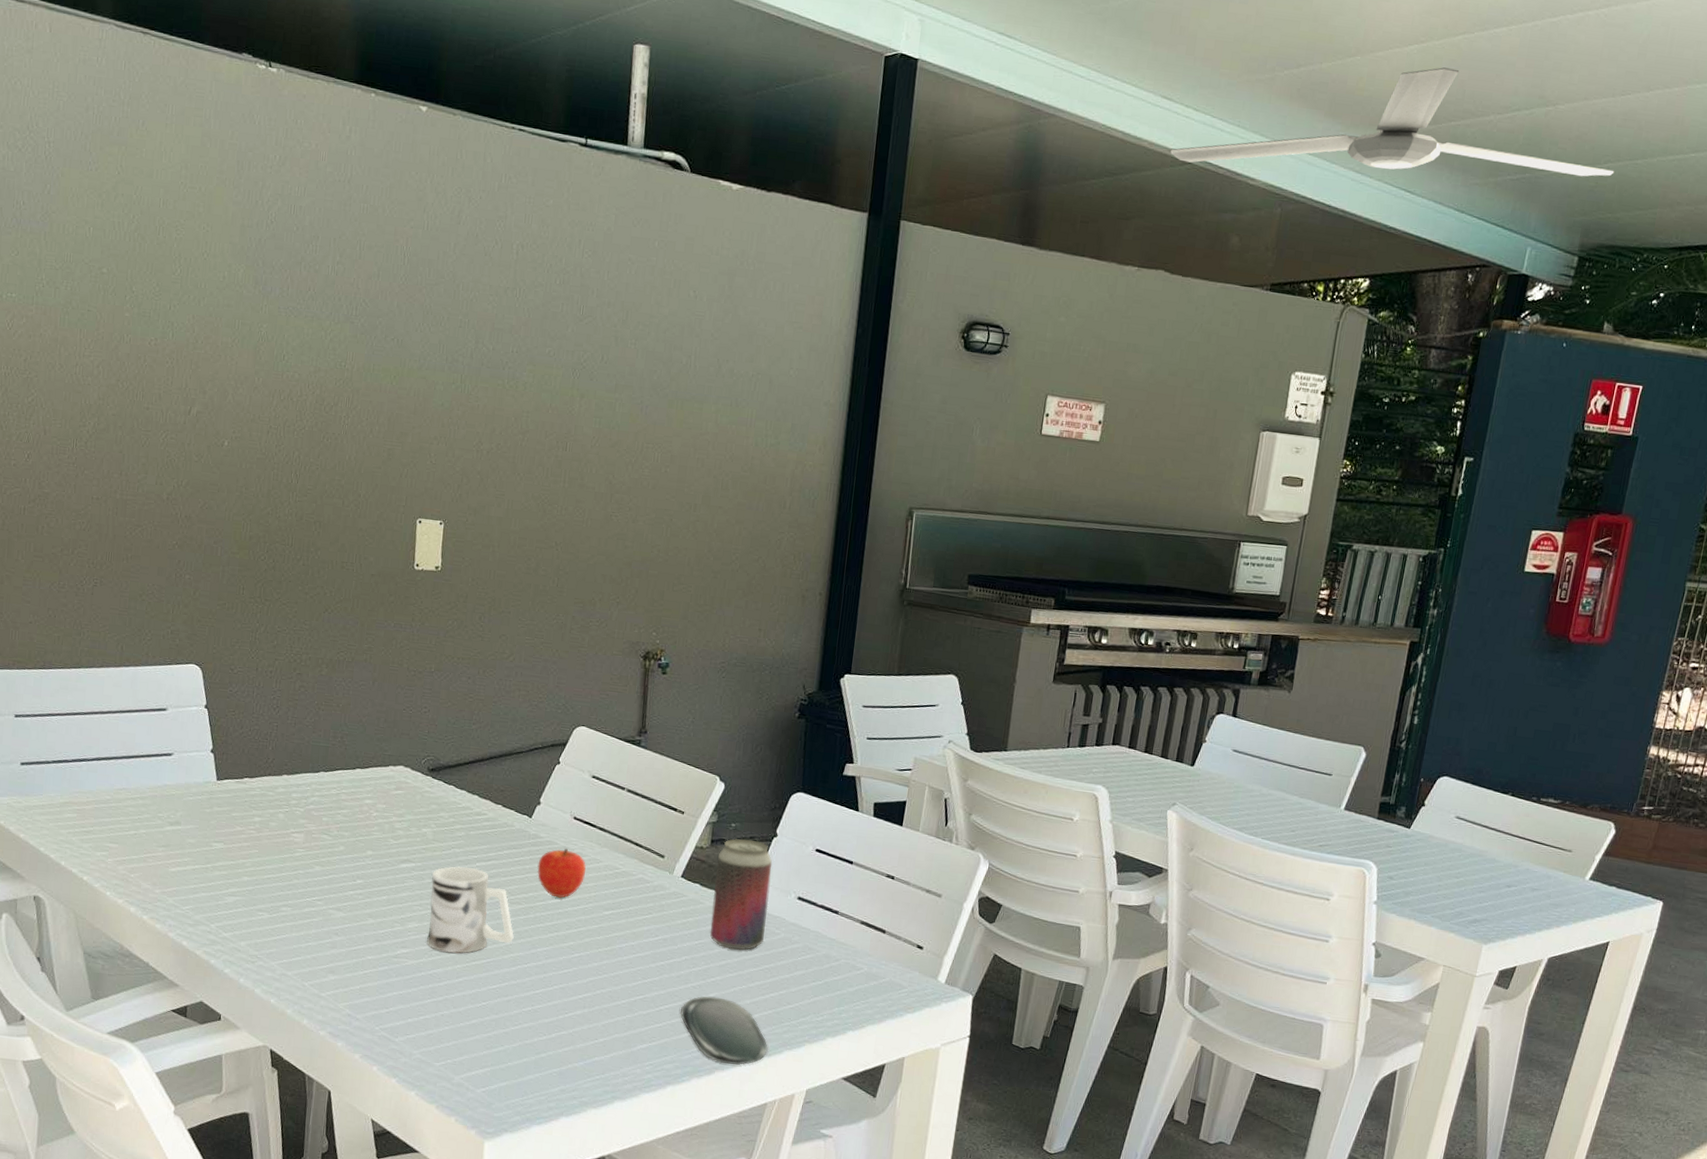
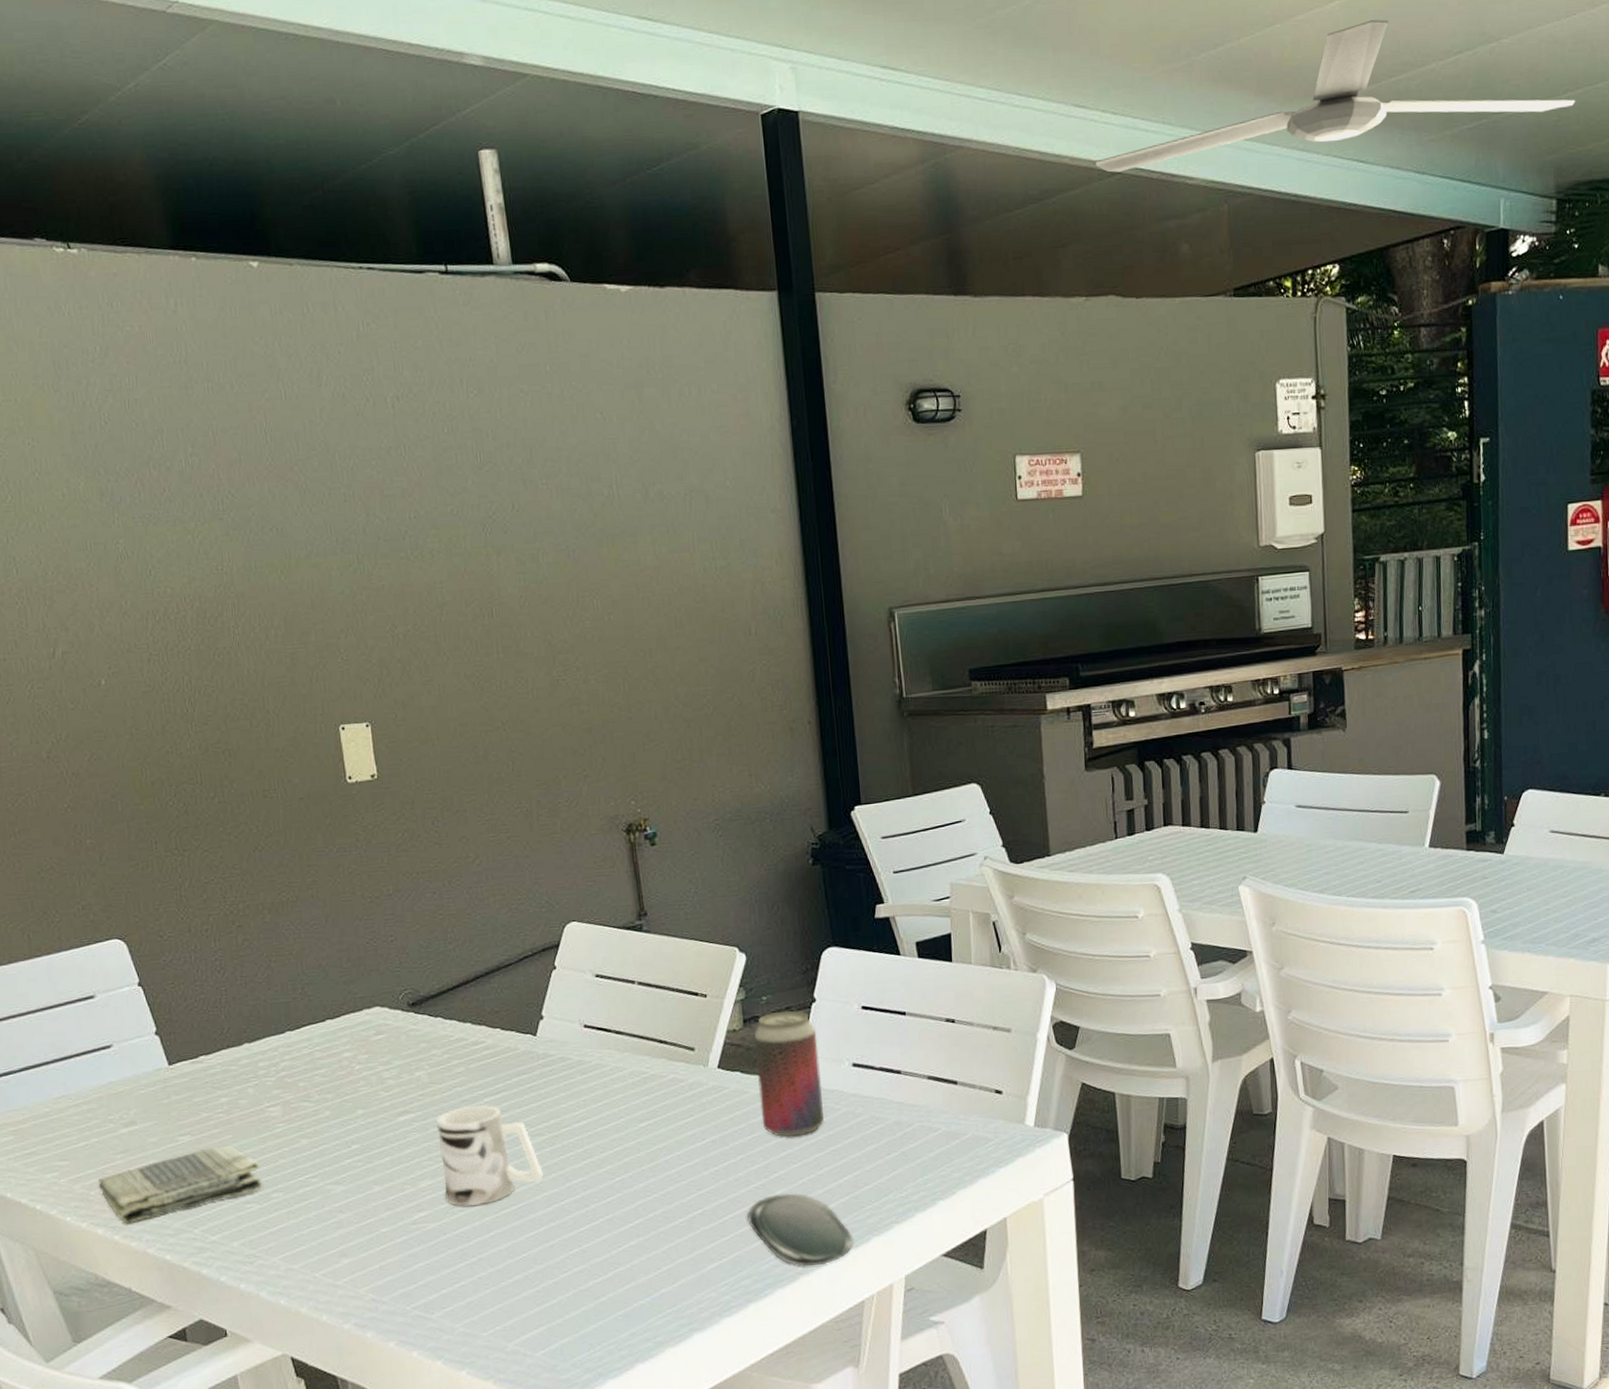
dish towel: none [138,857,276,908] -> present [97,1144,263,1224]
fruit: present [537,847,586,898] -> none [553,1061,610,1119]

